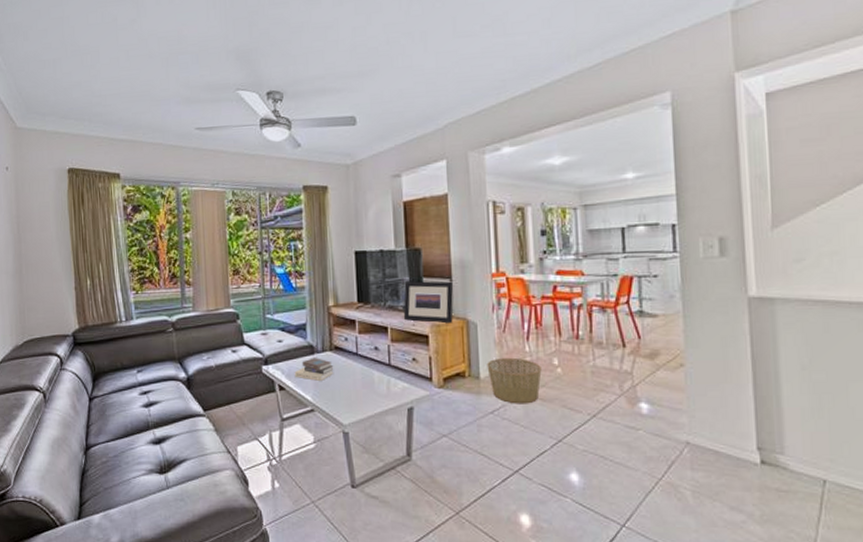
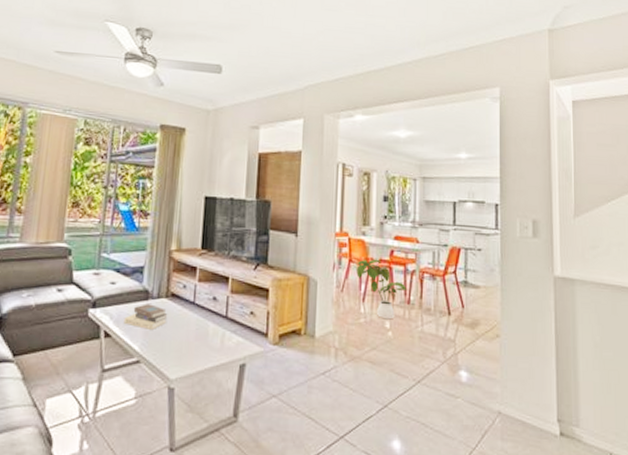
picture frame: present [404,281,454,324] -> none [247,232,299,279]
basket: present [487,357,542,404] -> none [323,317,374,367]
house plant: none [517,296,575,356] -> present [356,259,408,320]

